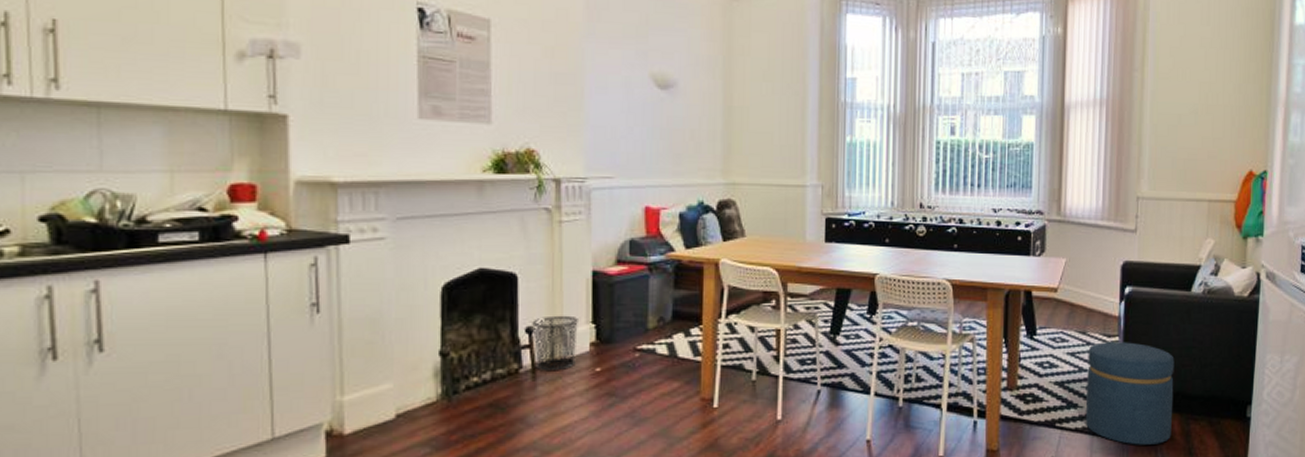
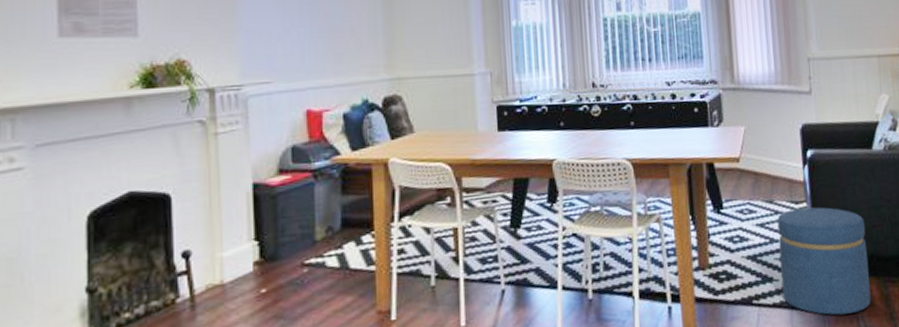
waste bin: present [532,315,578,371] -> none [189,234,240,299]

